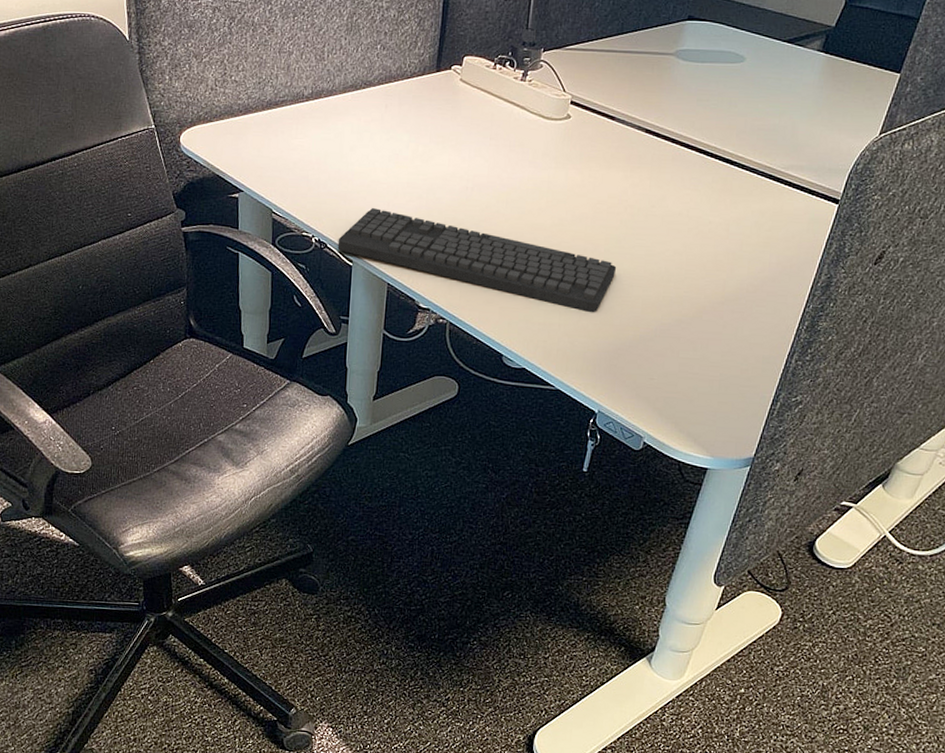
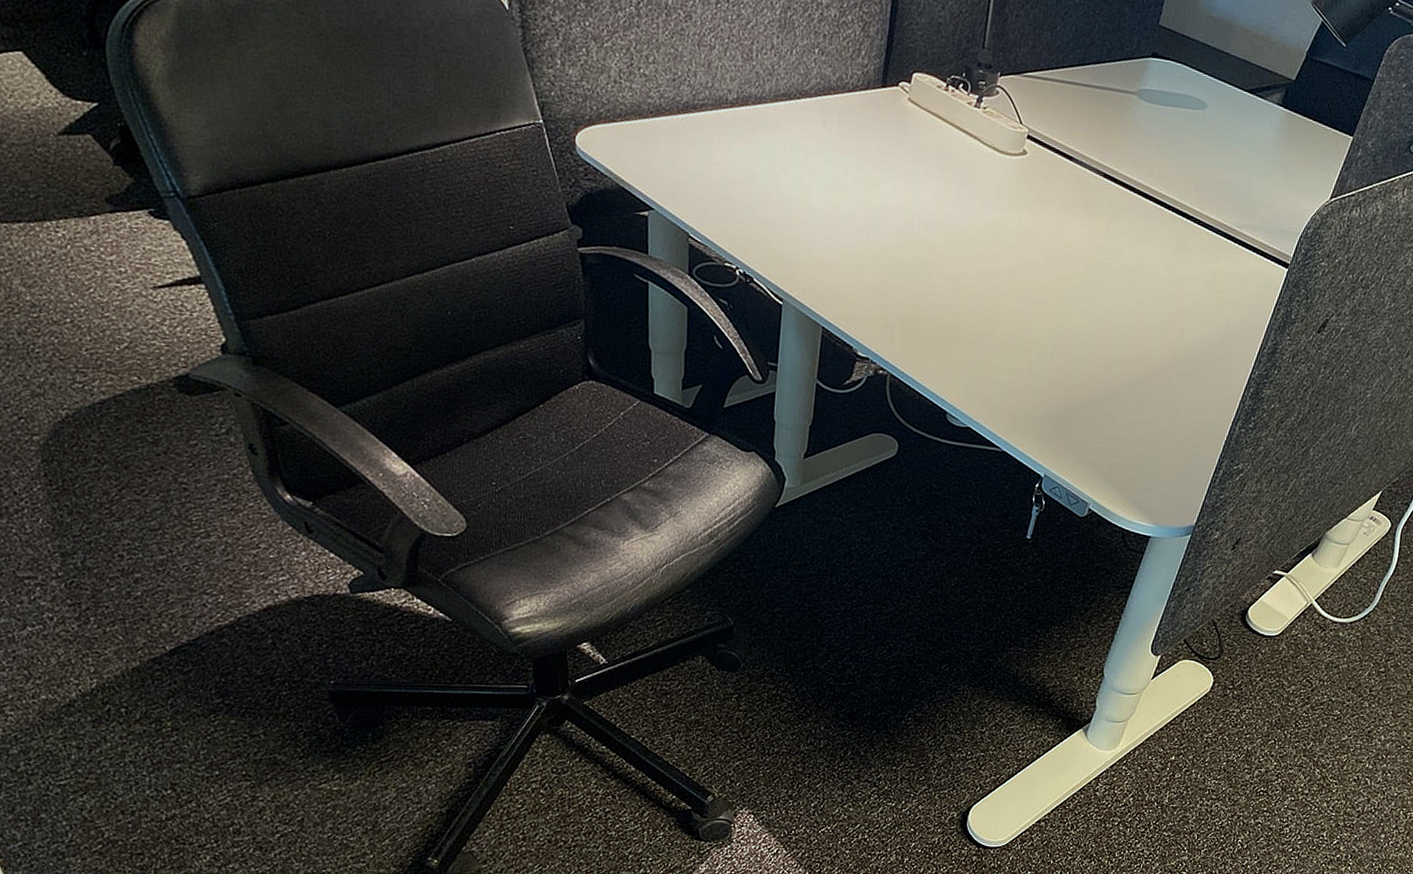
keyboard: present [337,208,617,313] -> none [765,240,1069,371]

